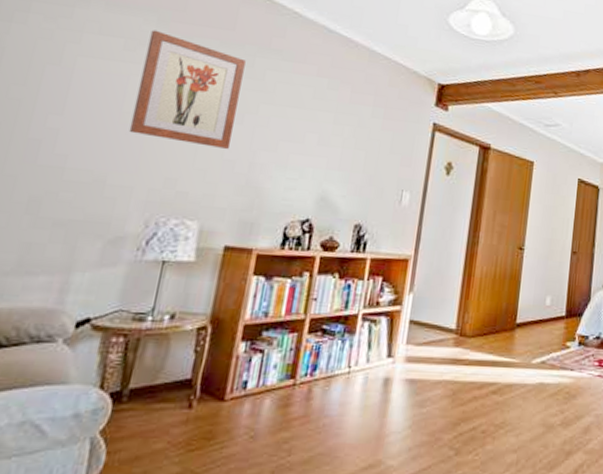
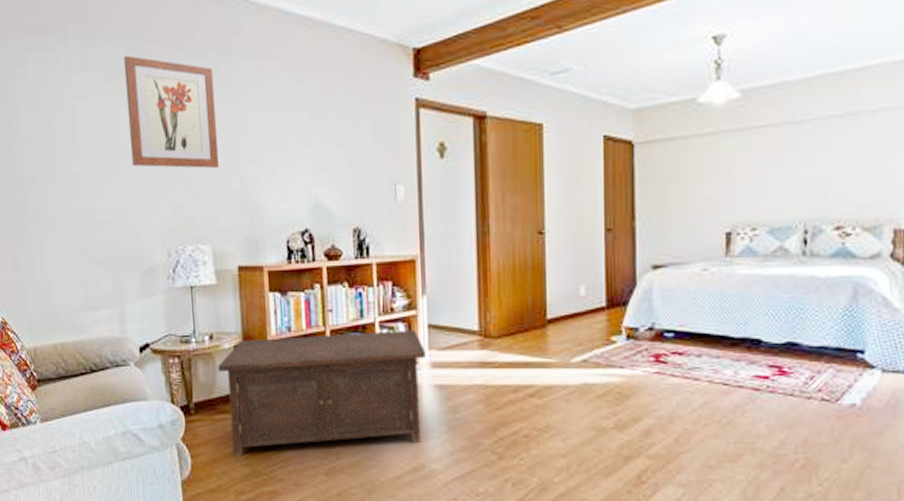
cabinet: none [163,322,403,453] -> present [217,329,426,456]

